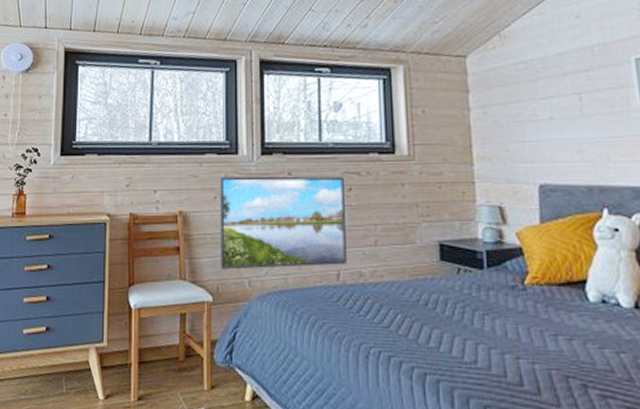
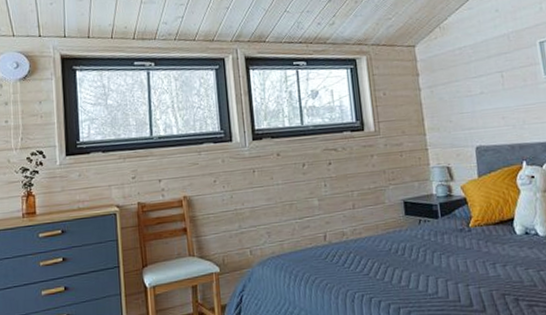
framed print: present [219,176,347,270] -> none [217,153,331,243]

